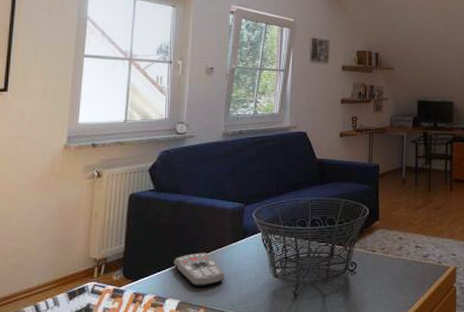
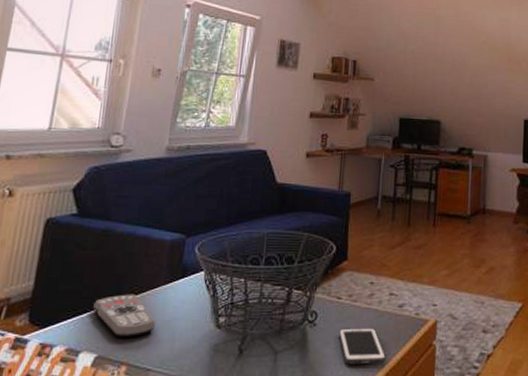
cell phone: none [375,274,415,304] -> present [339,328,386,365]

